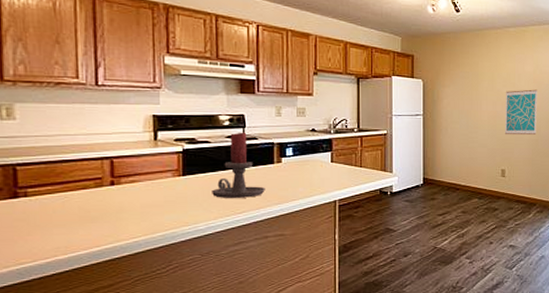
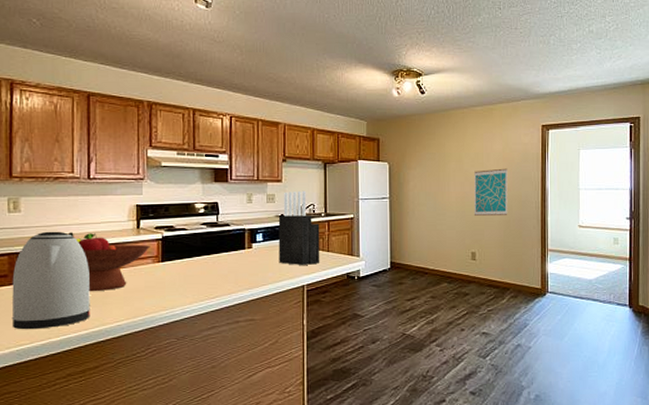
kettle: none [8,141,103,248] -> present [11,231,90,330]
fruit bowl: none [74,143,170,207] -> present [68,232,150,292]
candle holder: present [212,132,265,198] -> none [188,219,237,283]
knife block: none [309,105,353,180] -> present [278,190,320,265]

